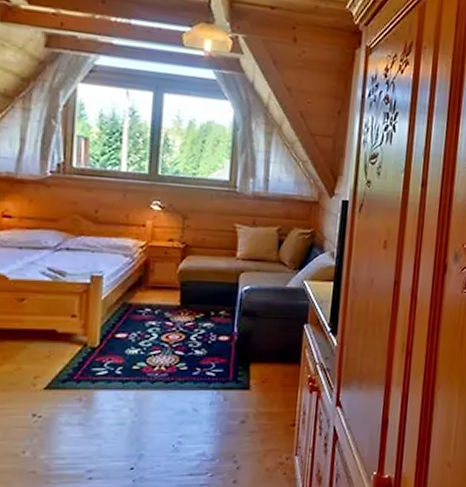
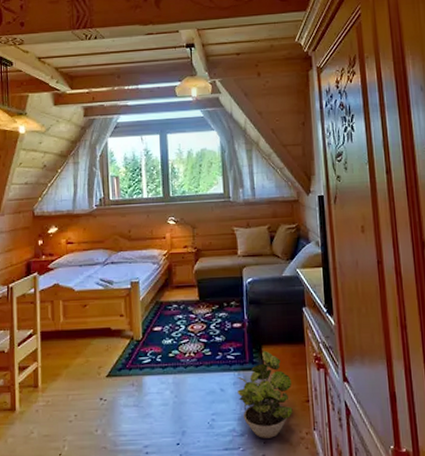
potted plant: none [213,369,278,463] -> present [236,351,293,438]

